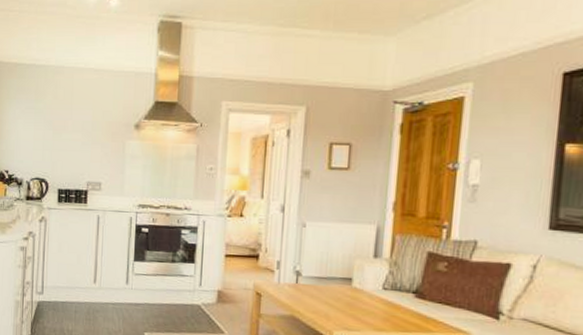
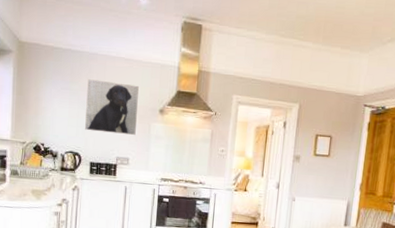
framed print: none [52,96,112,157] -> present [85,79,140,136]

